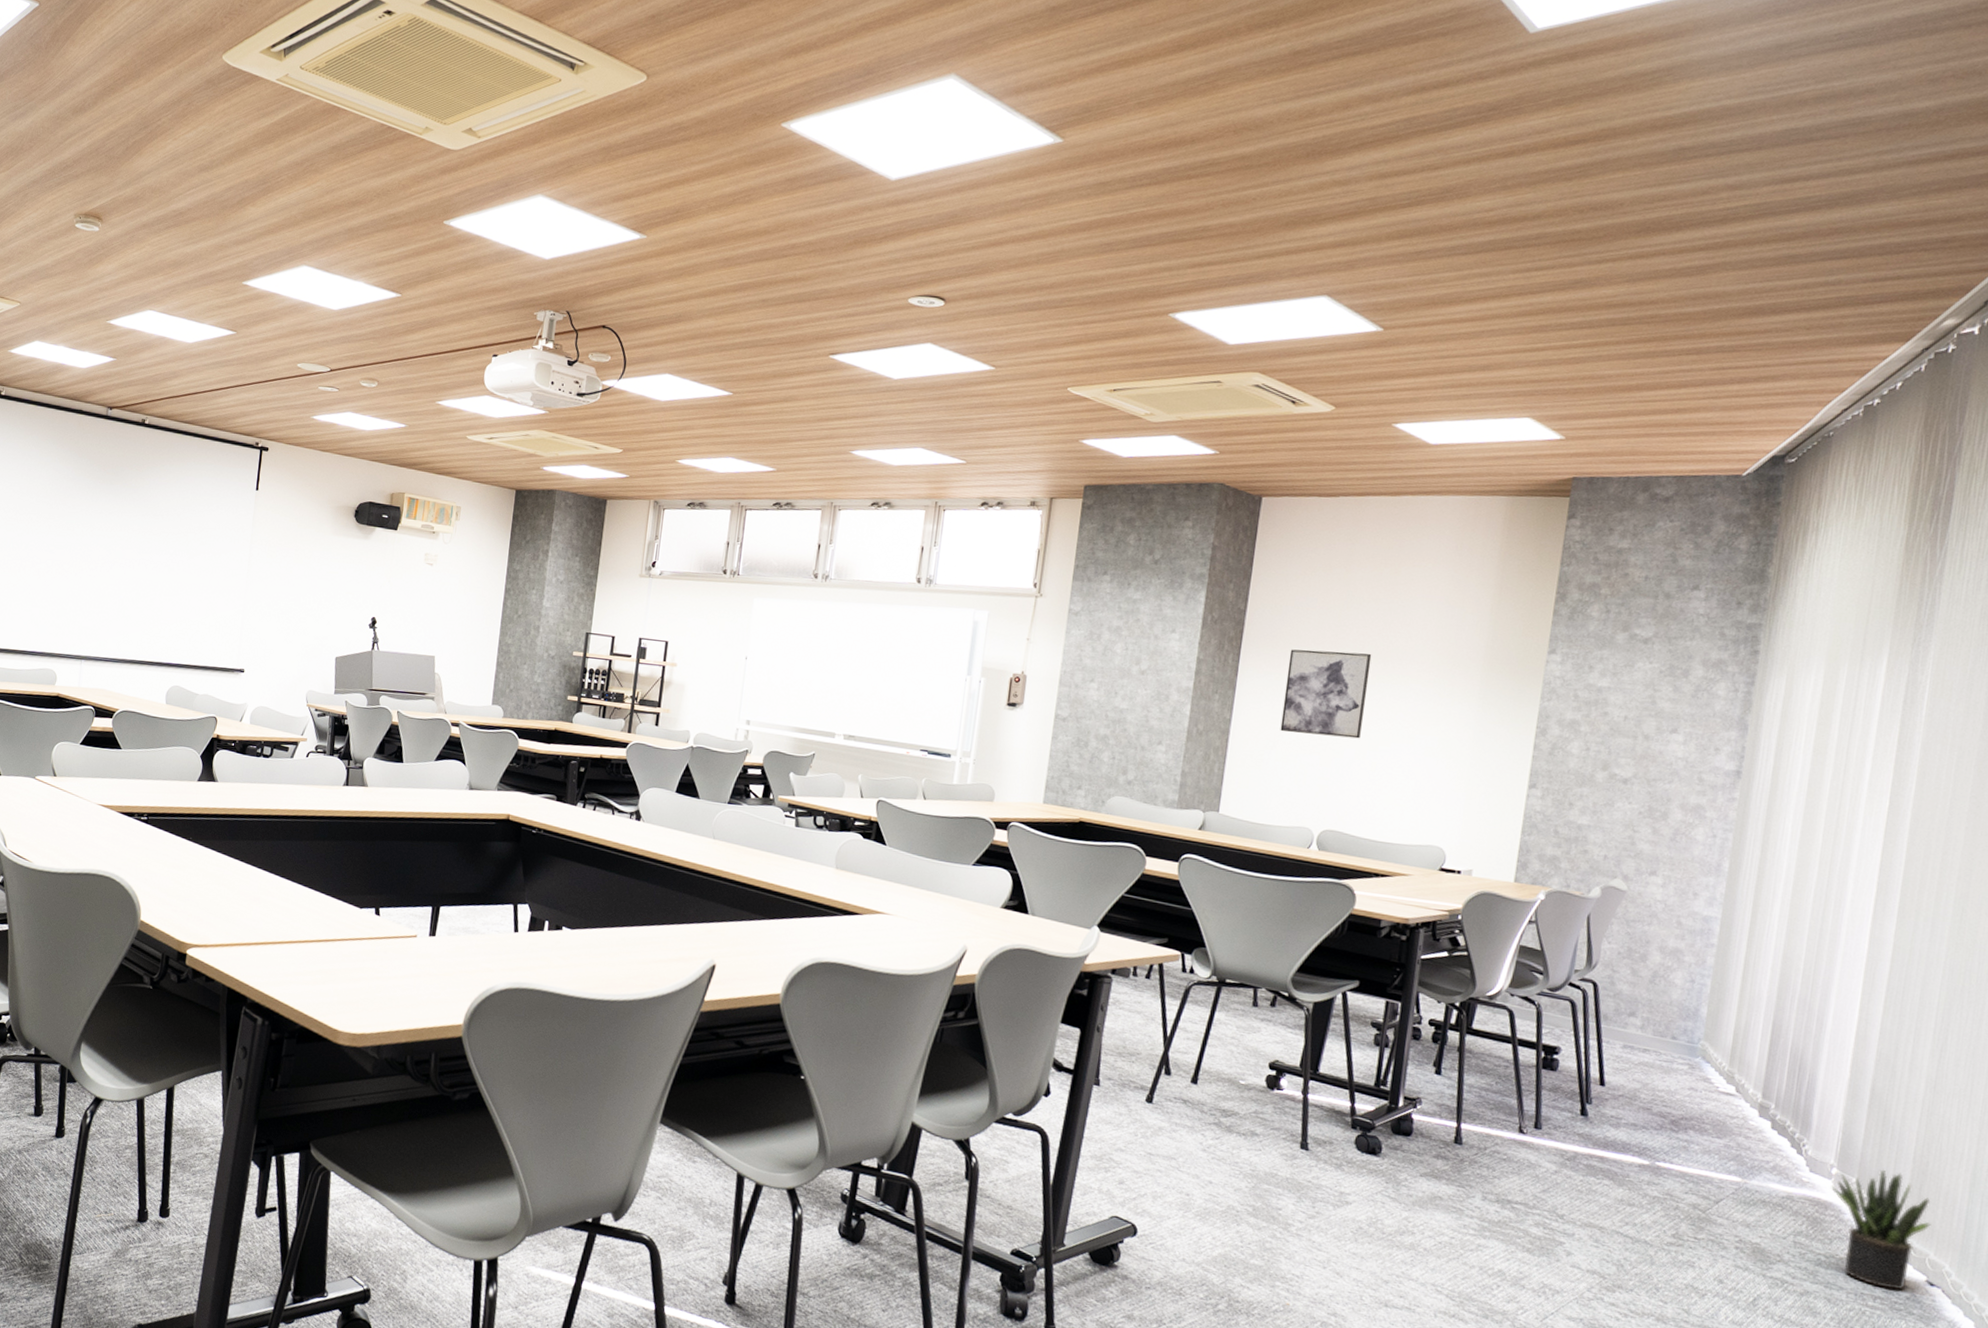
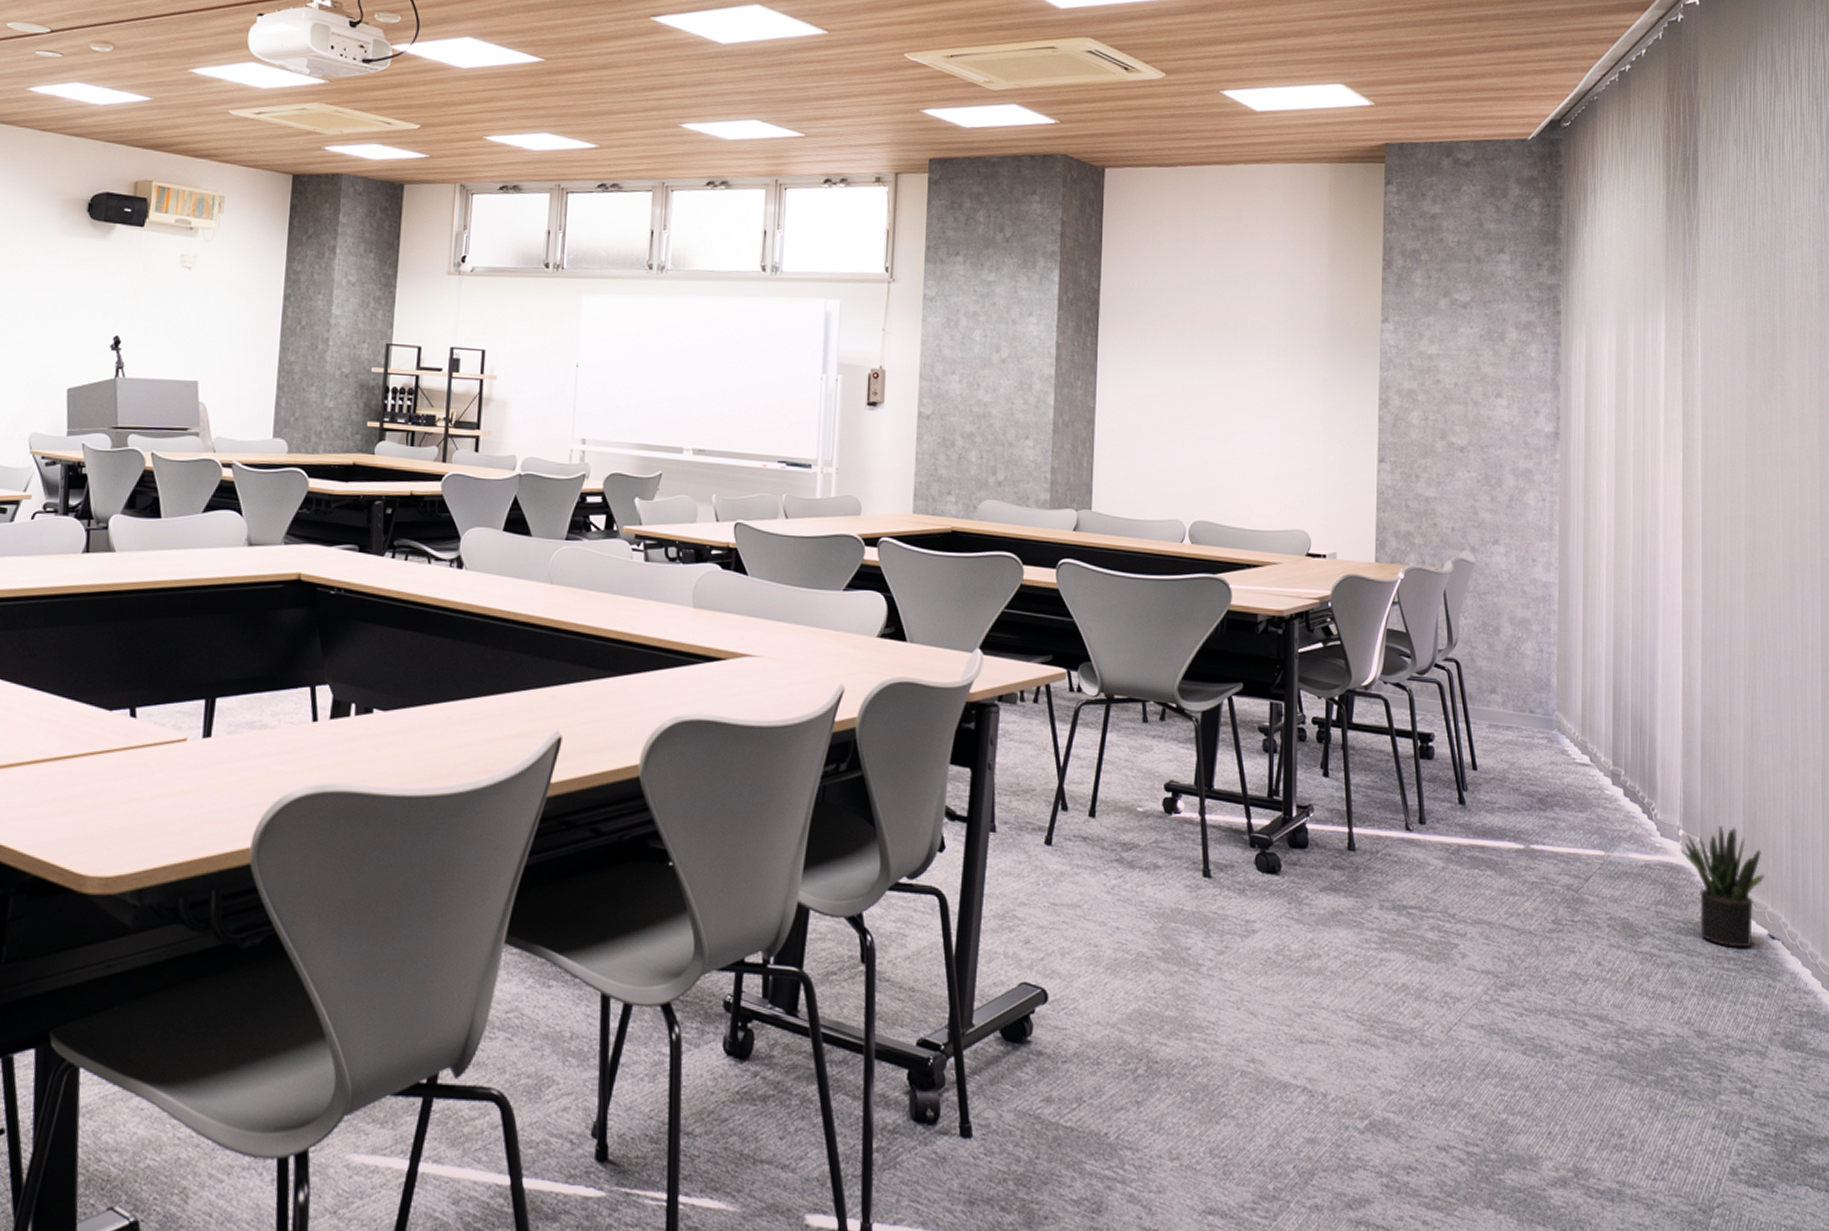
wall art: present [1280,649,1372,739] -> none [1143,328,1223,421]

